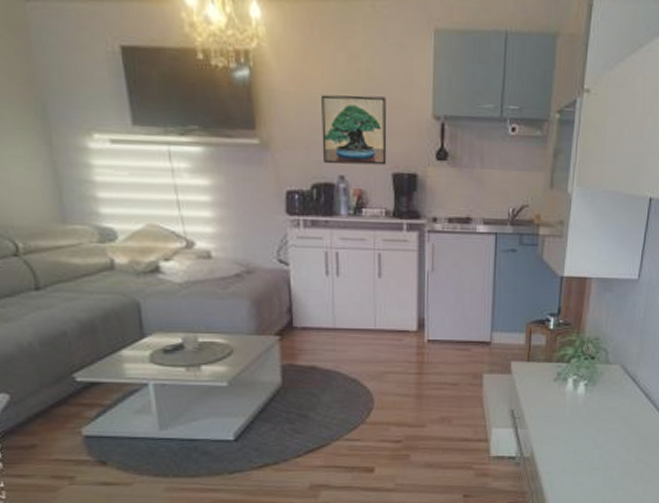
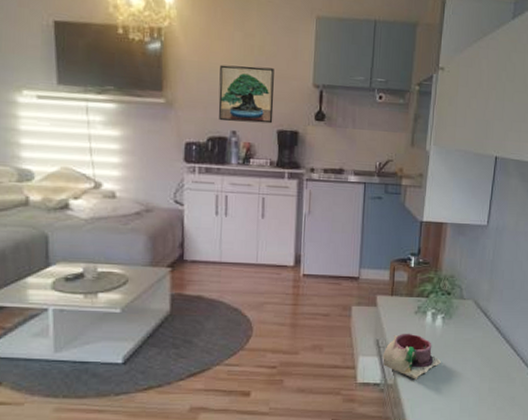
cup and saucer: none [518,402,583,452] -> present [382,333,441,379]

